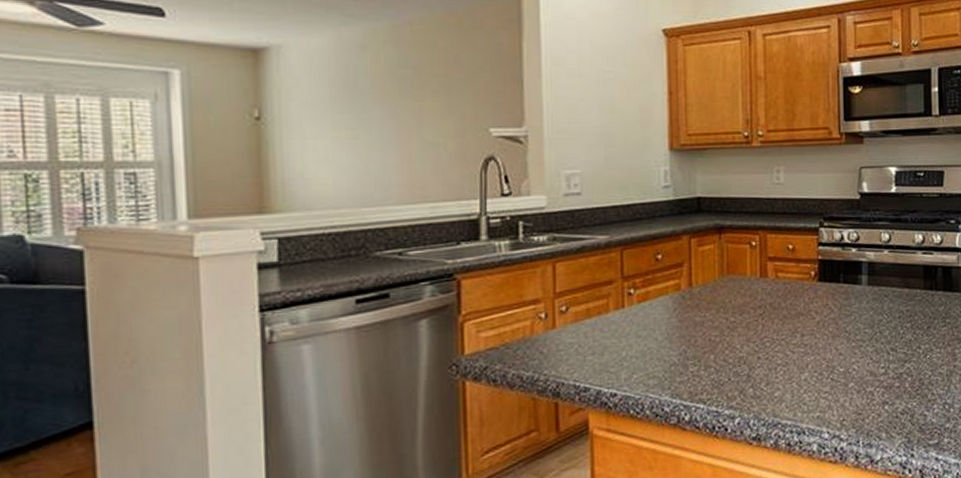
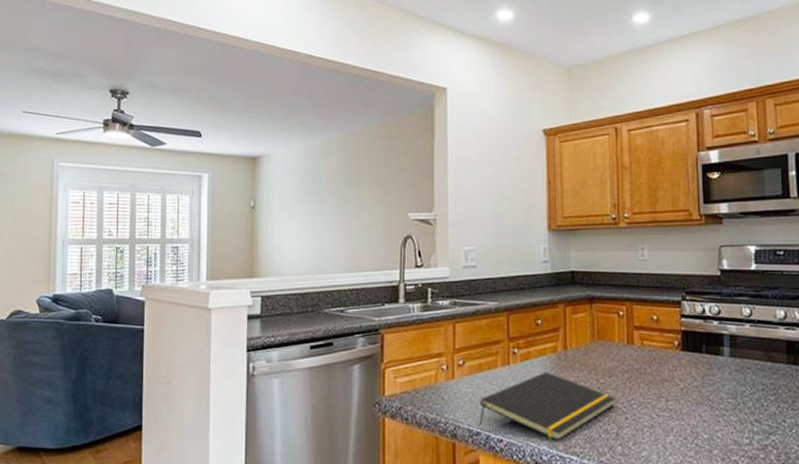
notepad: none [588,313,747,390] -> present [479,372,616,441]

